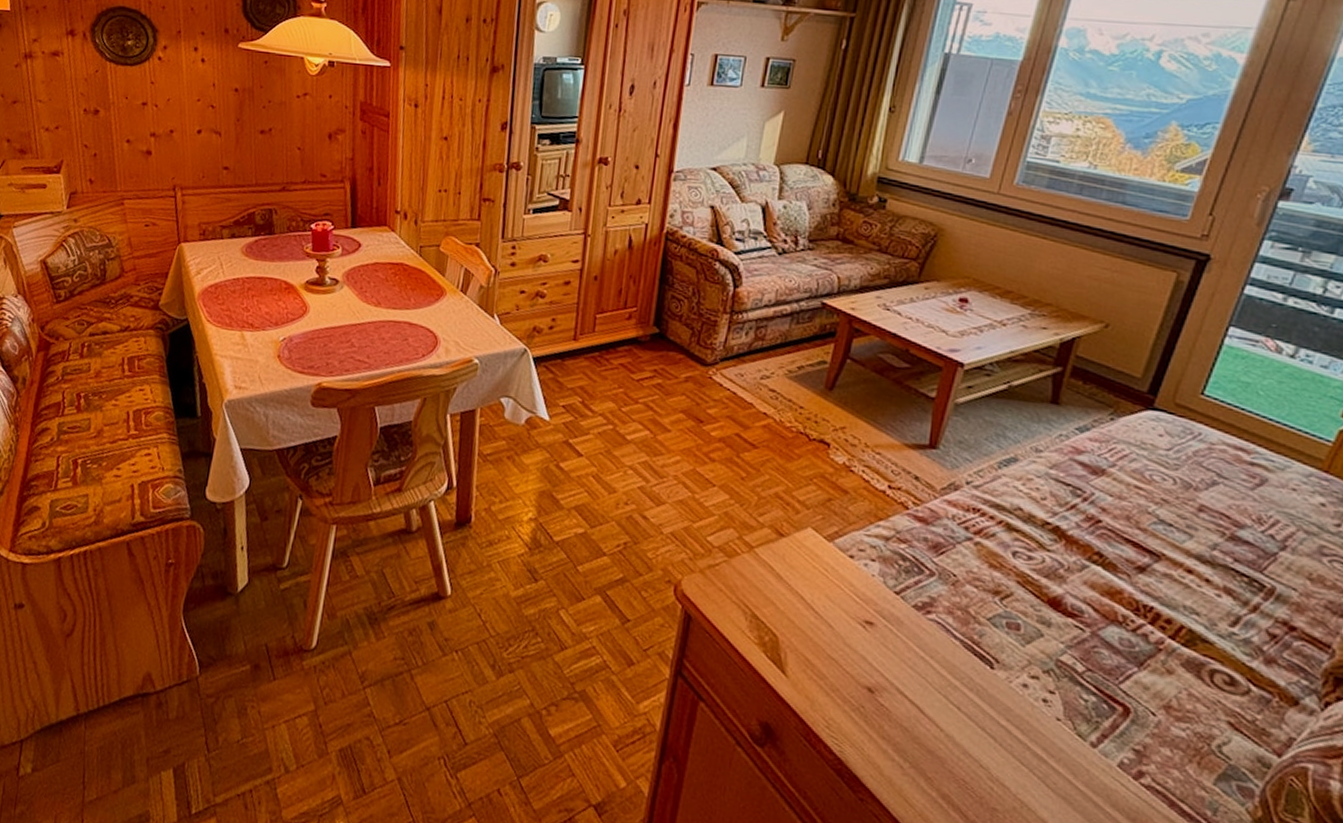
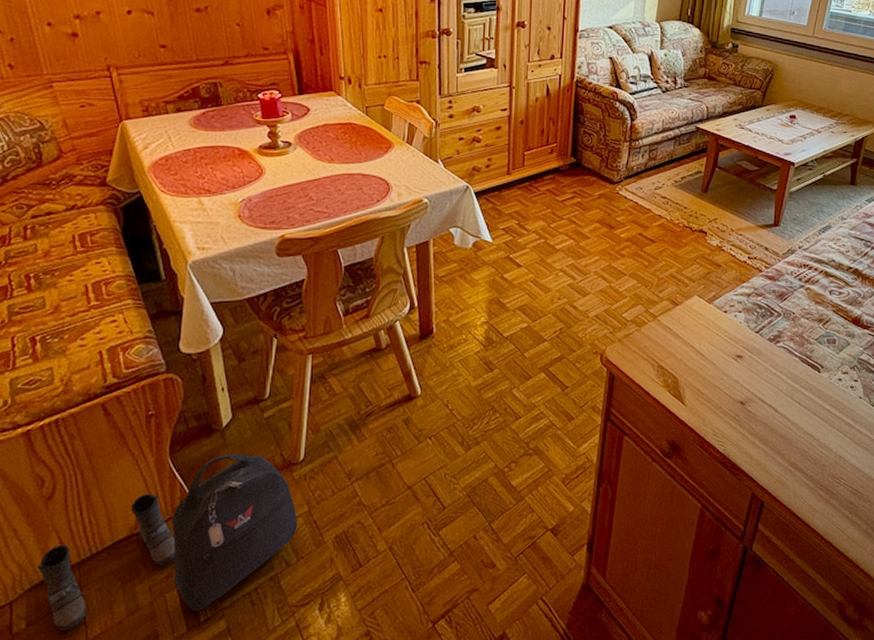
boots: none [48,650,178,787] -> present [37,493,176,632]
backpack: none [170,623,303,801] -> present [172,454,298,611]

